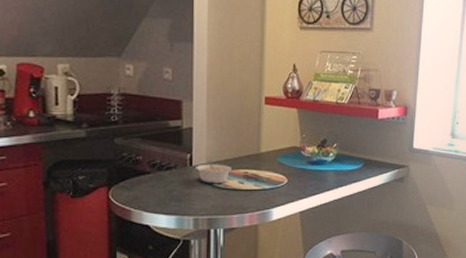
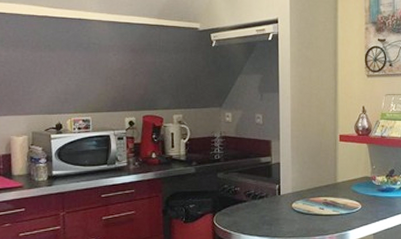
legume: present [195,160,231,184] -> none [283,189,313,210]

